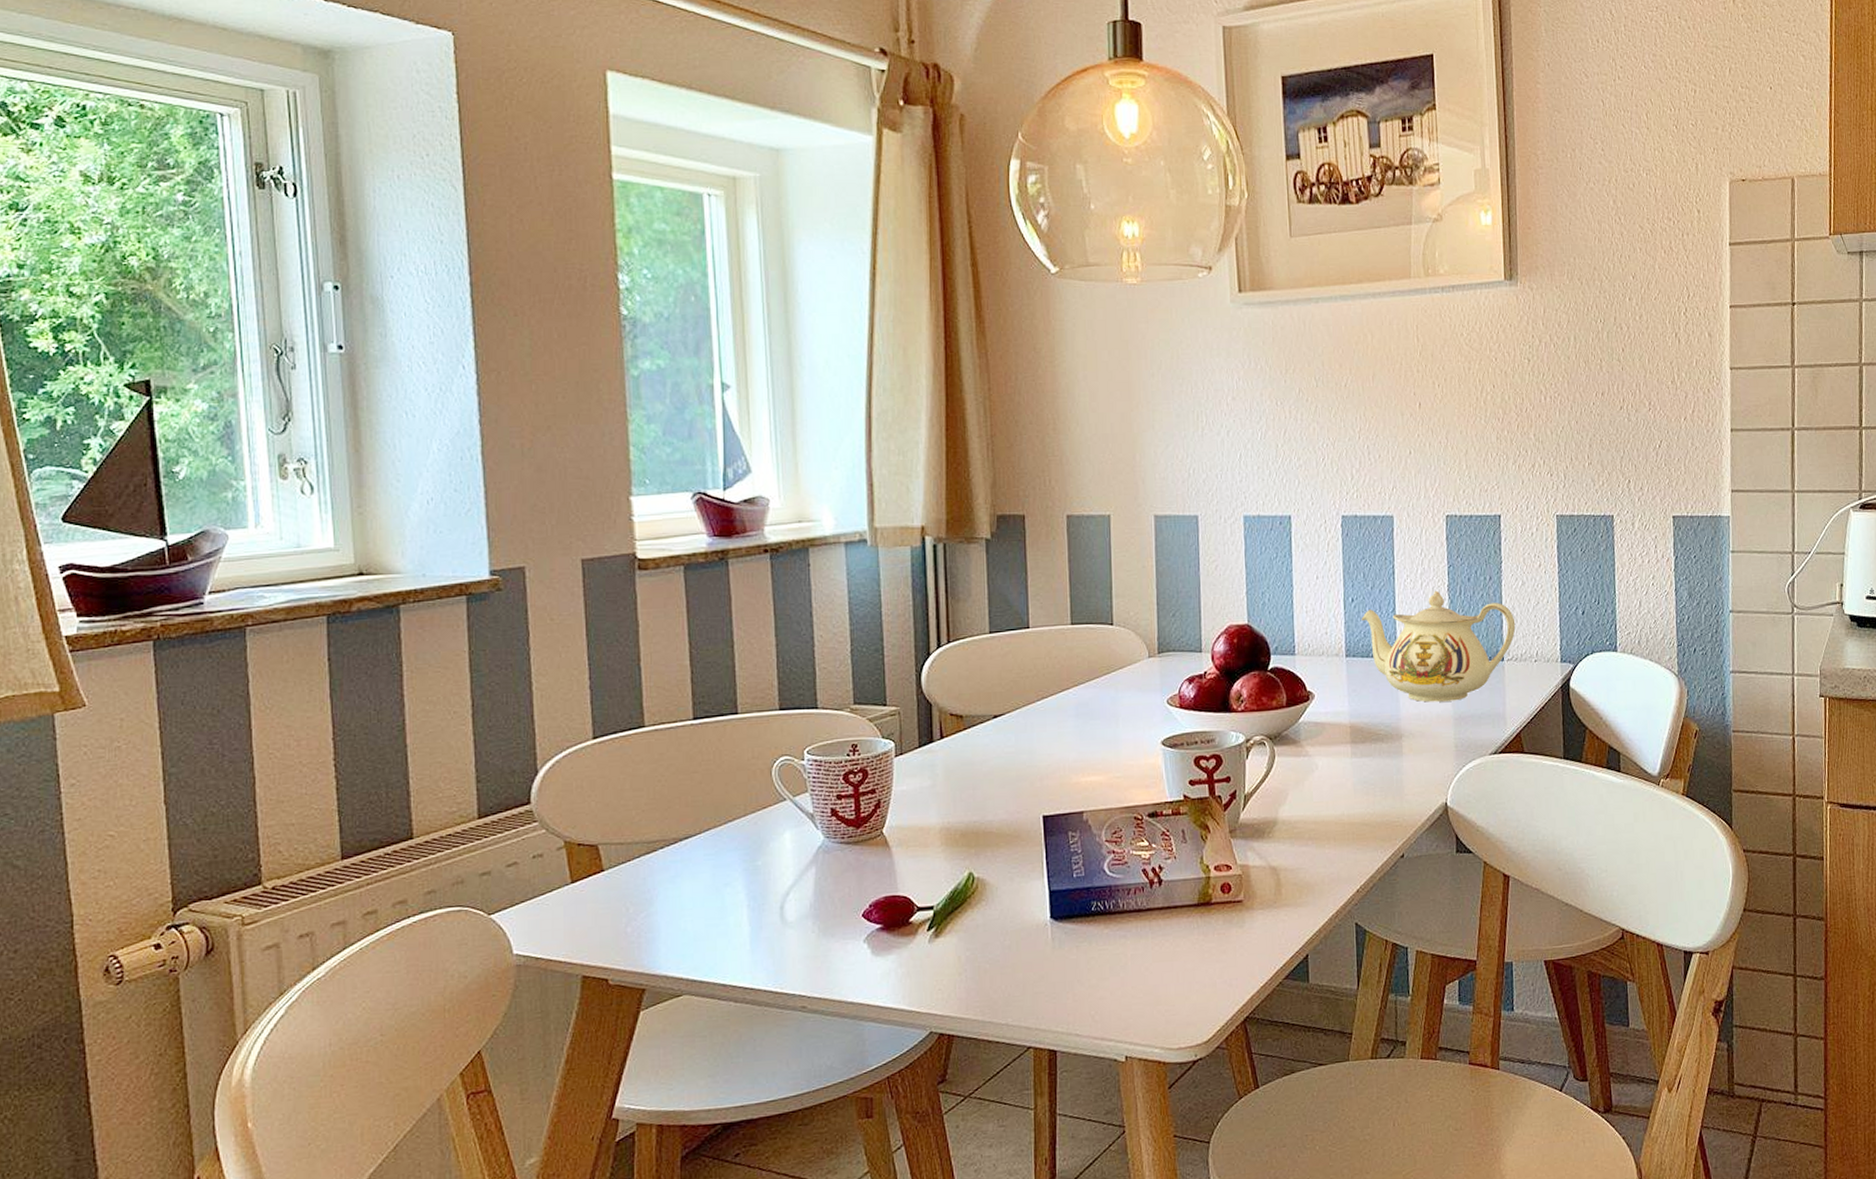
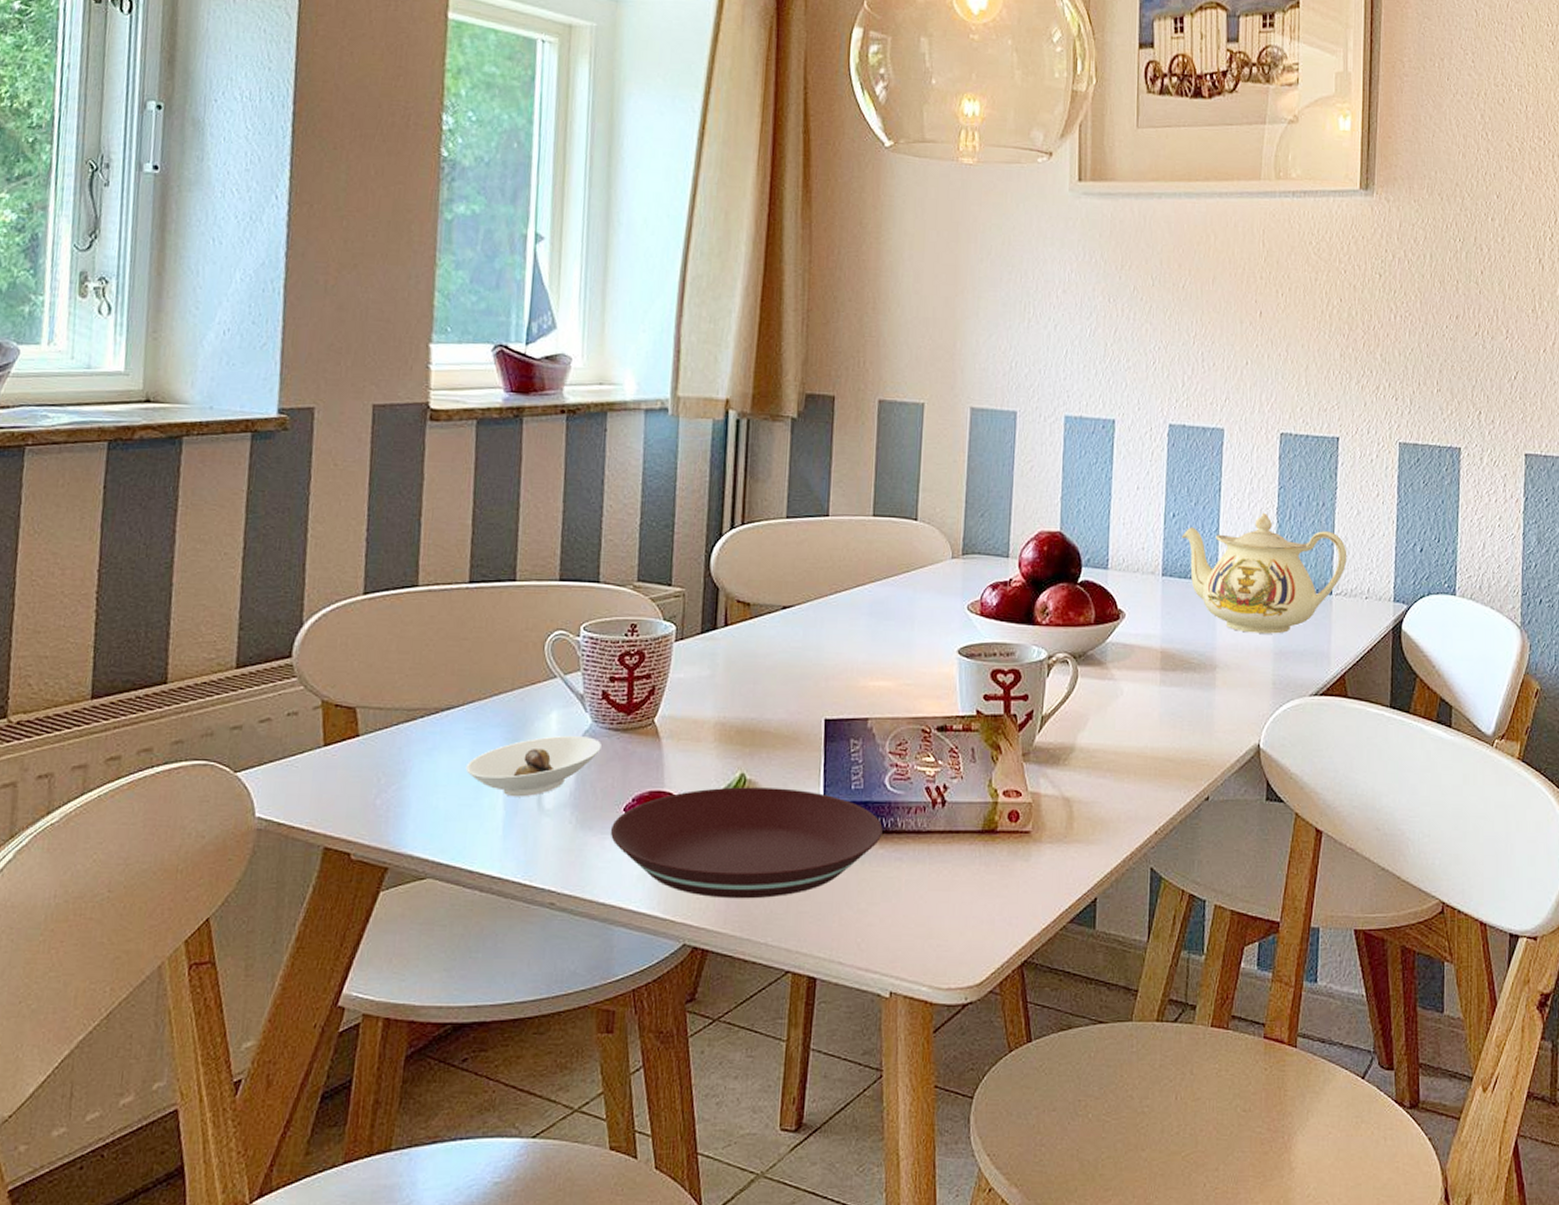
saucer: none [708,852,835,914] -> present [465,736,601,797]
plate: none [851,882,1106,988] -> present [610,787,883,899]

